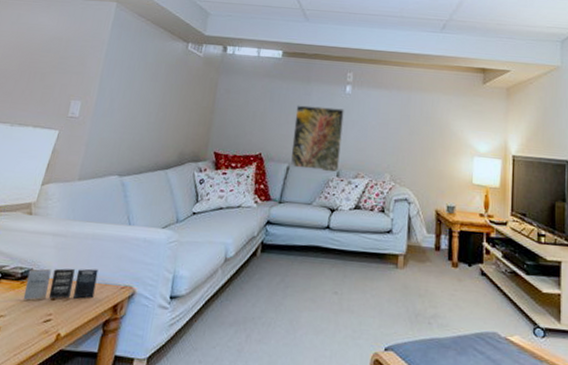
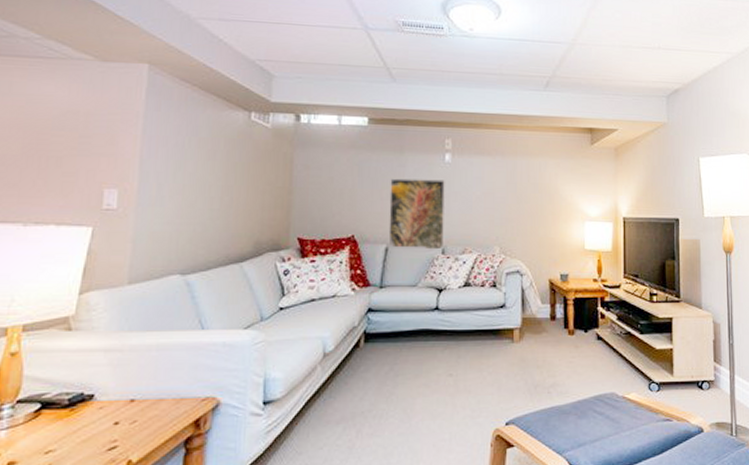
book: present [23,268,99,300] -> none [75,383,170,429]

